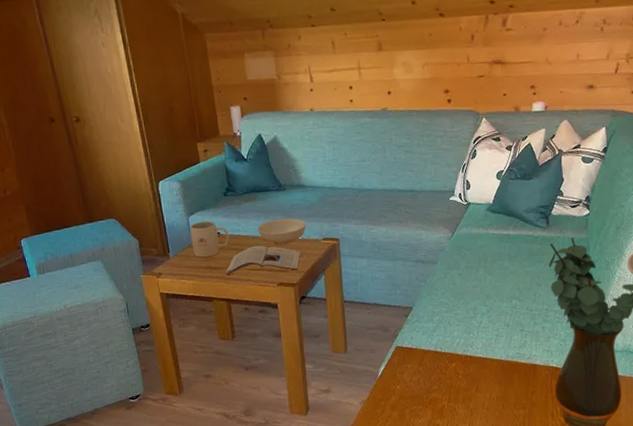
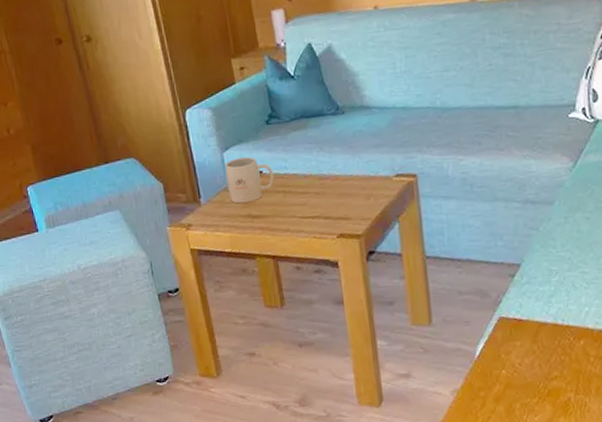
magazine: present [226,245,301,276] -> none [270,186,367,226]
bowl: present [257,218,307,245] -> none [309,149,373,185]

